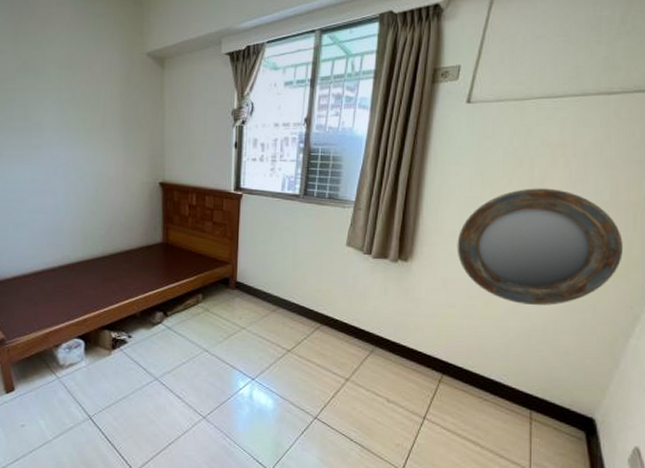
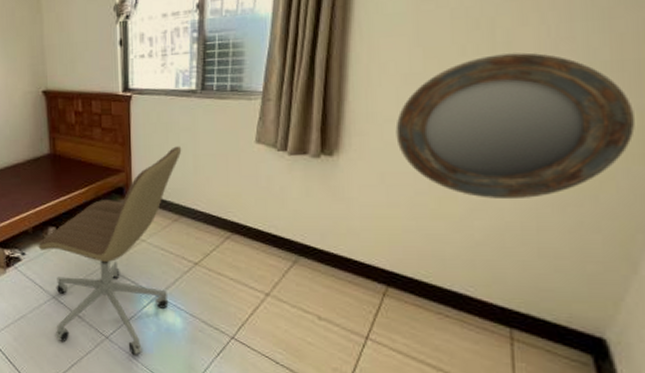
office chair: none [144,244,284,434] -> present [38,146,182,355]

